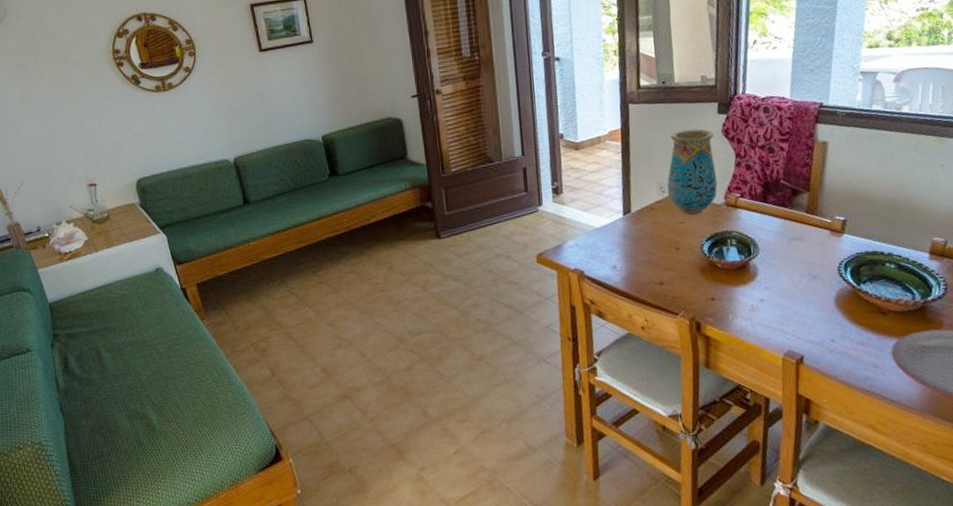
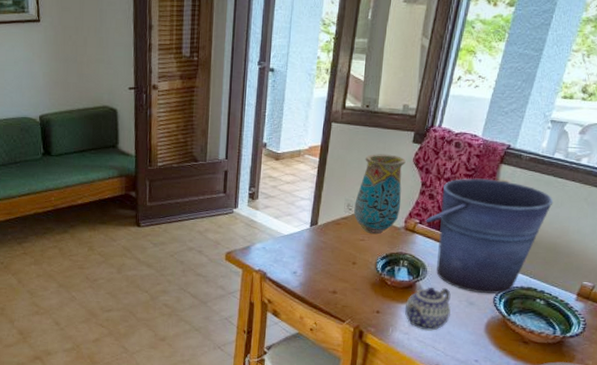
teapot: none [741,263,795,313] -> present [404,286,451,331]
bucket: none [747,140,882,265] -> present [425,178,554,294]

